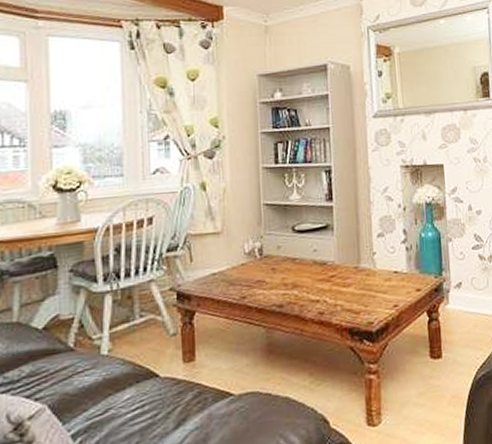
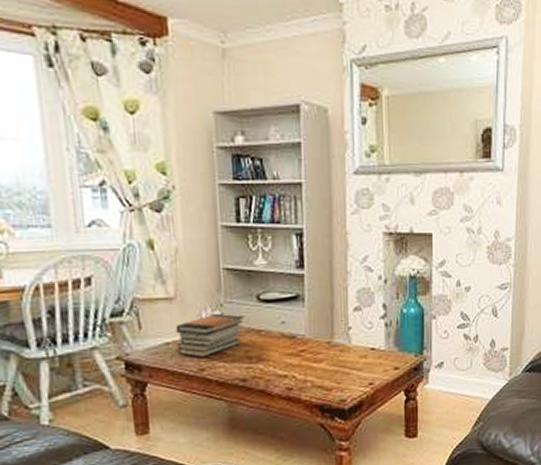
book stack: none [222,244,281,286] -> present [175,313,244,358]

